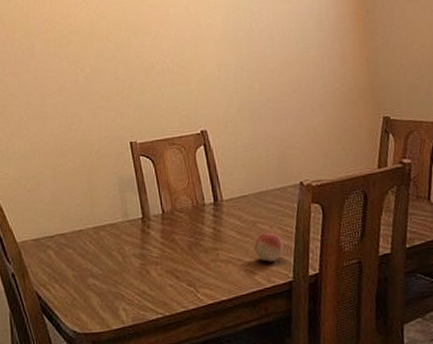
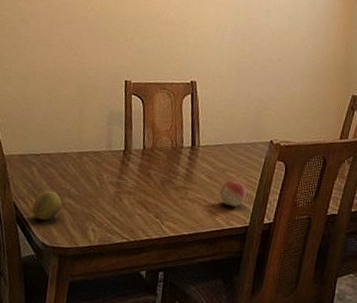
fruit: none [55,273,87,306] -> present [31,190,62,221]

